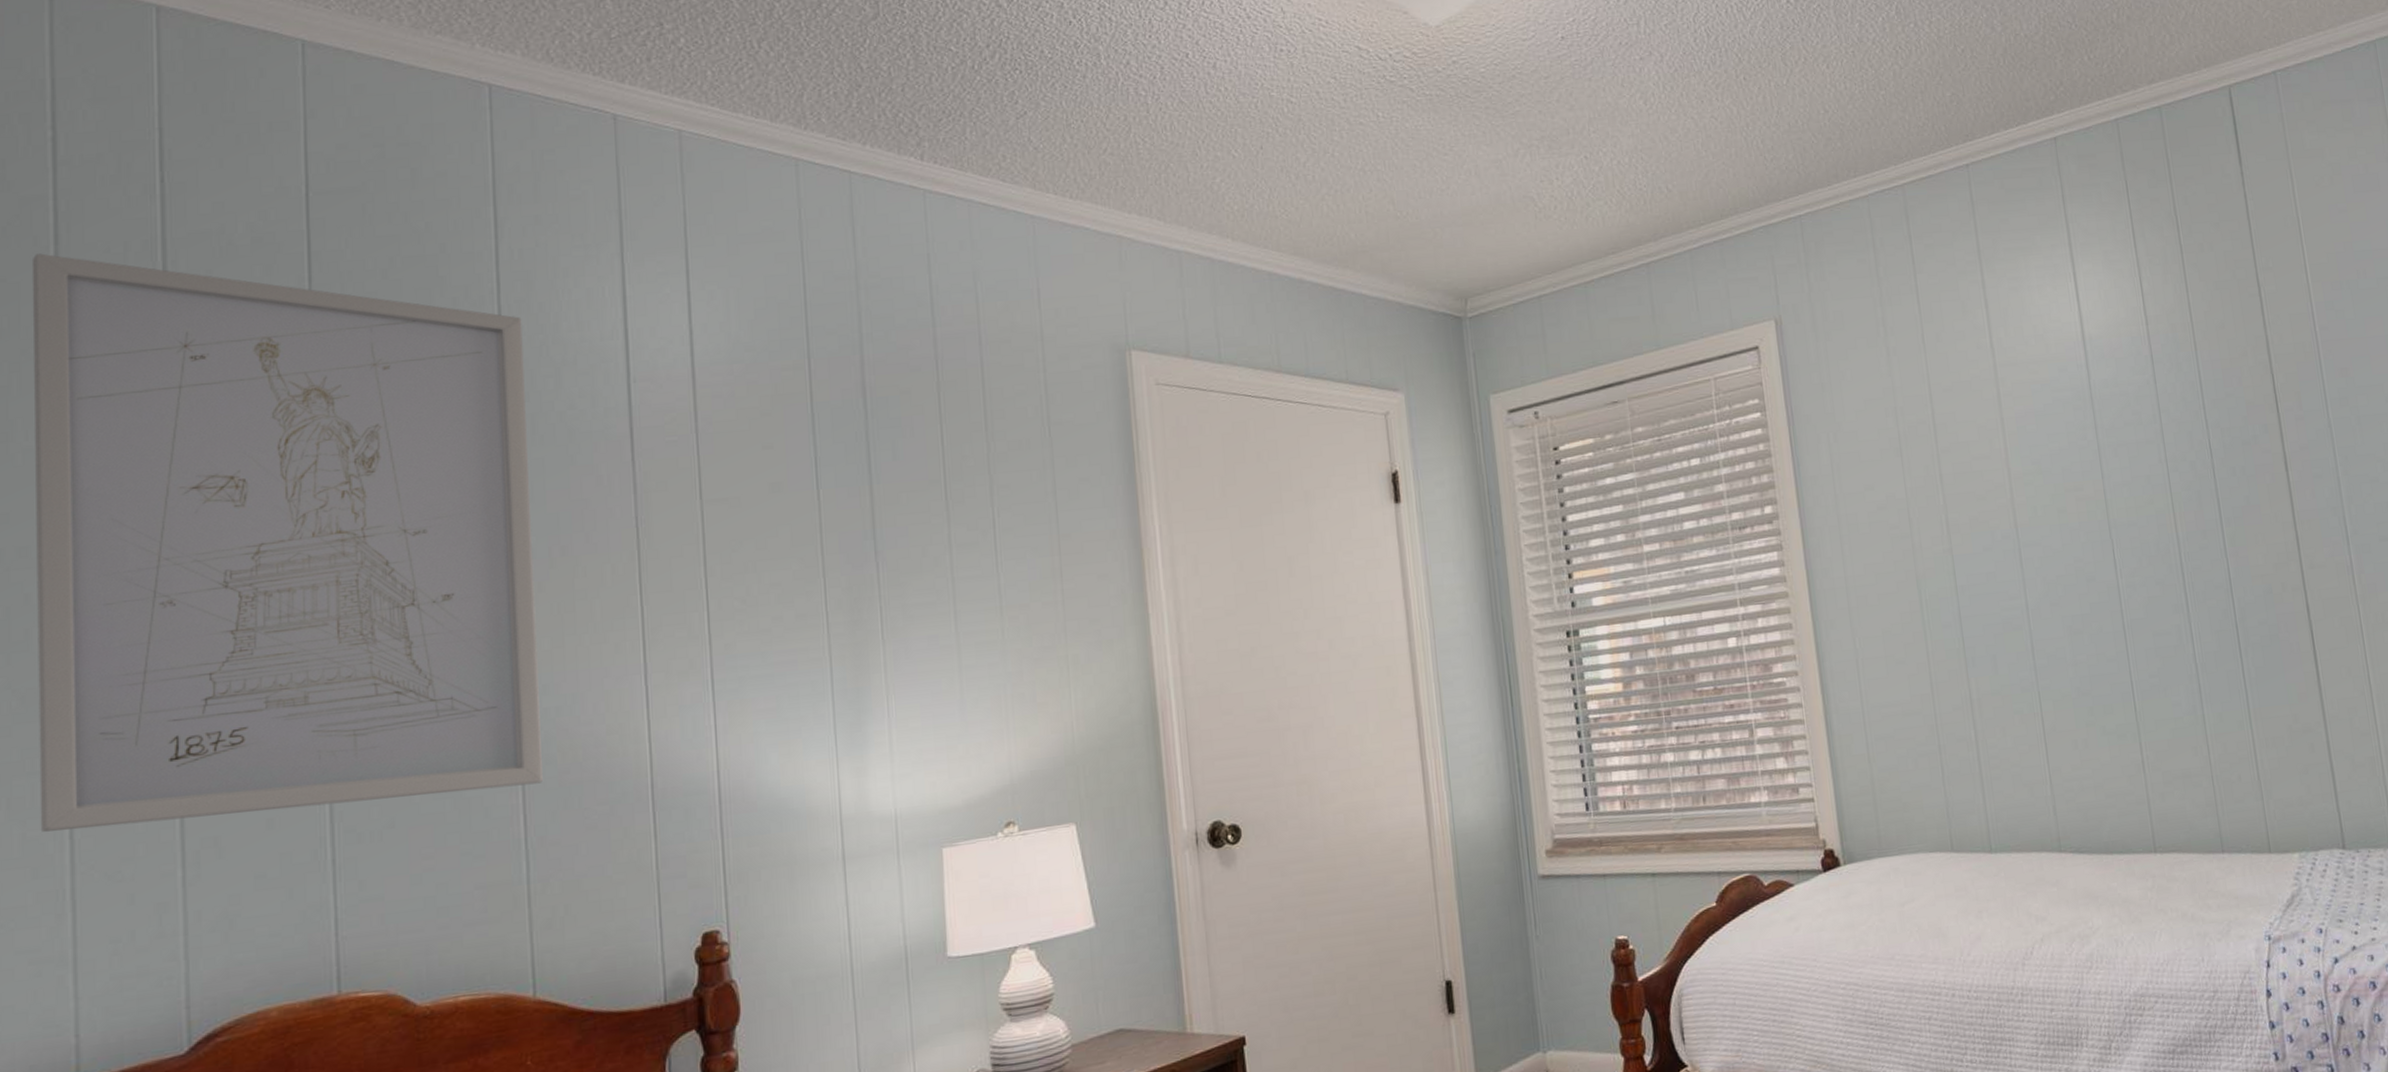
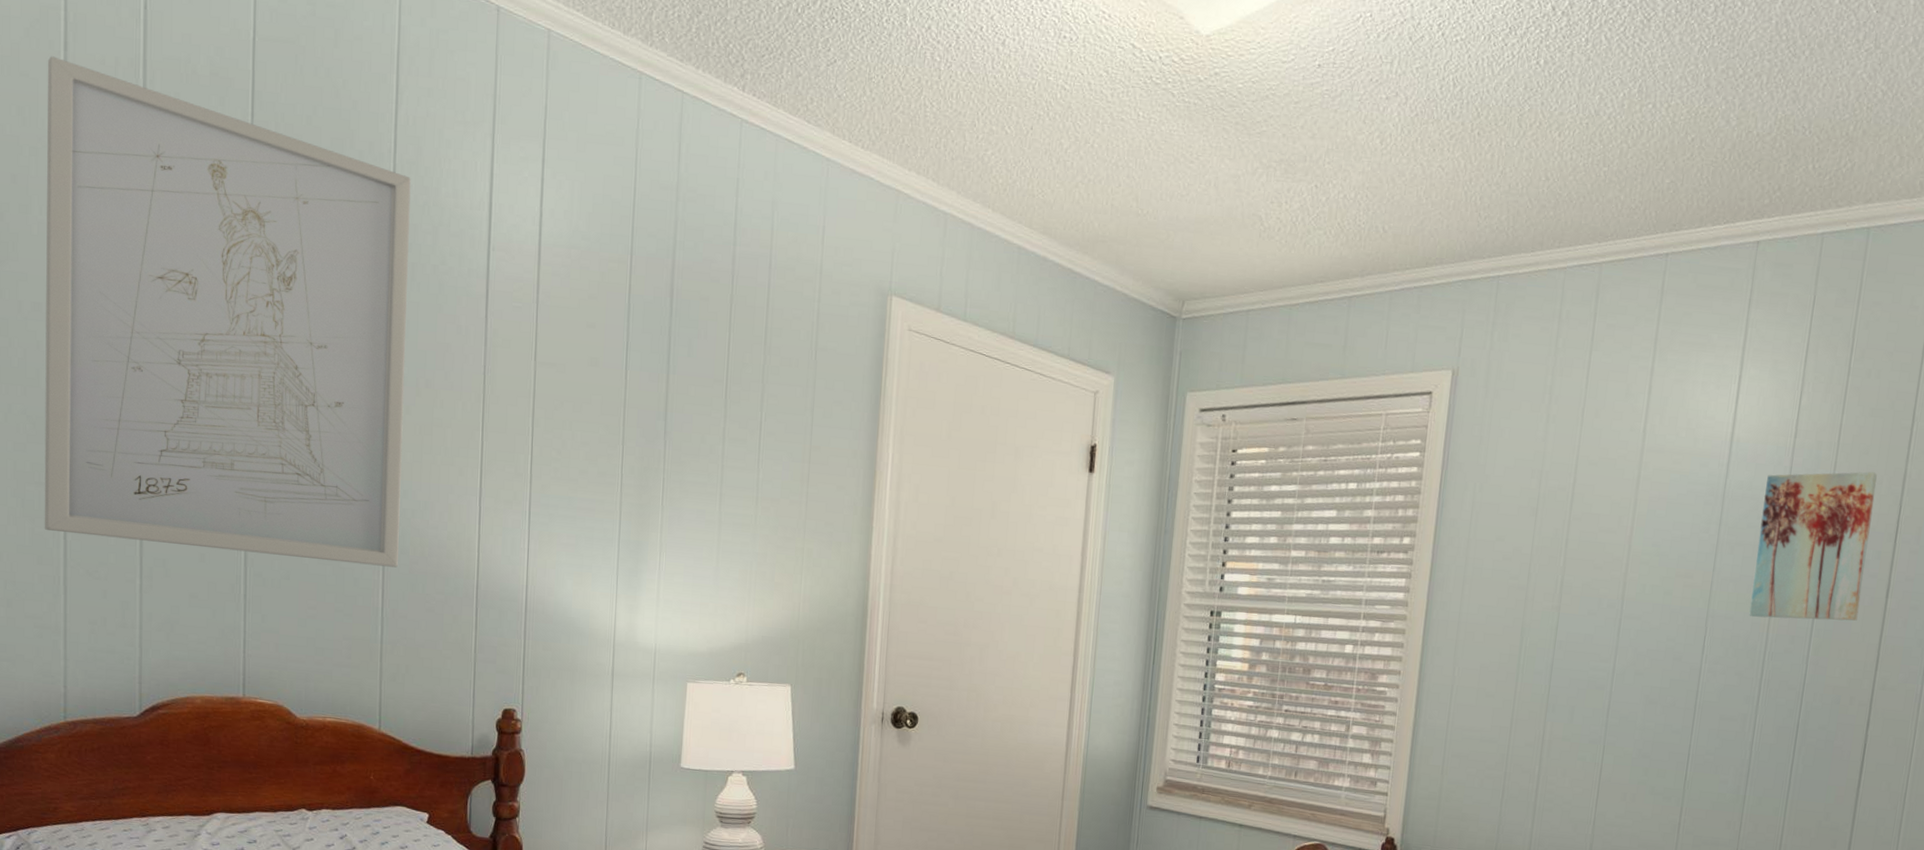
wall art: none [2130,345,2264,518] -> present [1749,472,1877,621]

